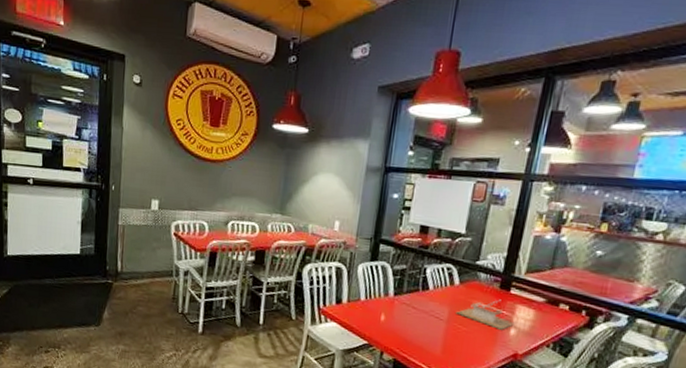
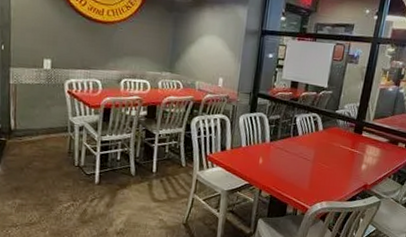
napkin holder: present [456,299,515,330] -> none [320,141,365,166]

